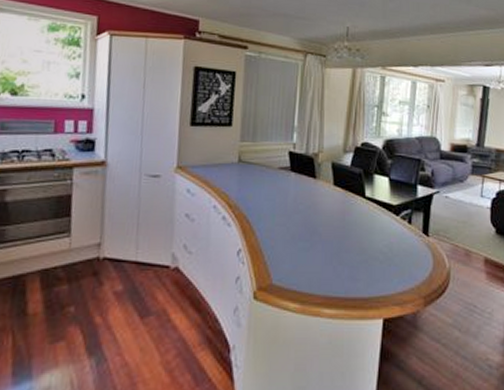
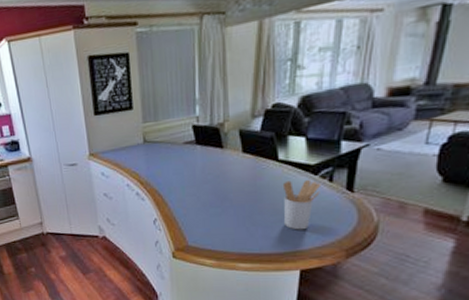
utensil holder: none [368,219,402,273] -> present [282,179,322,230]

